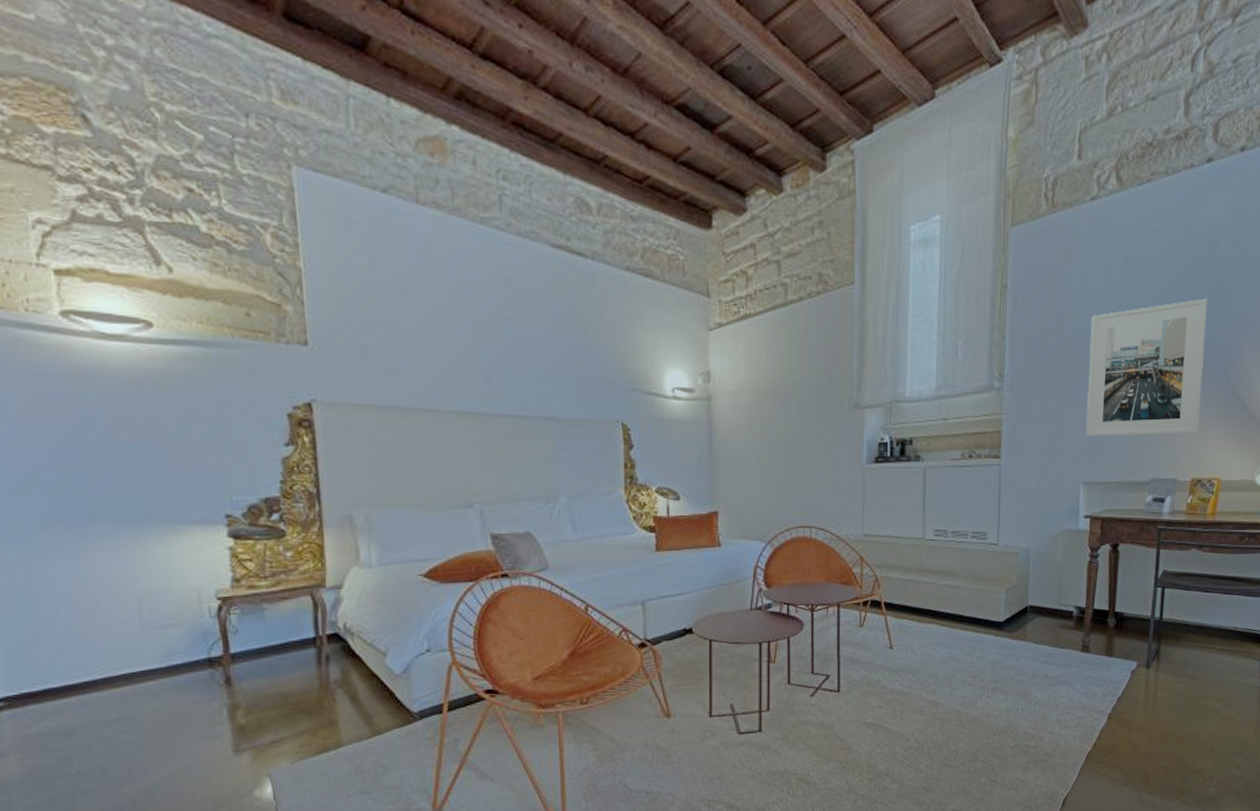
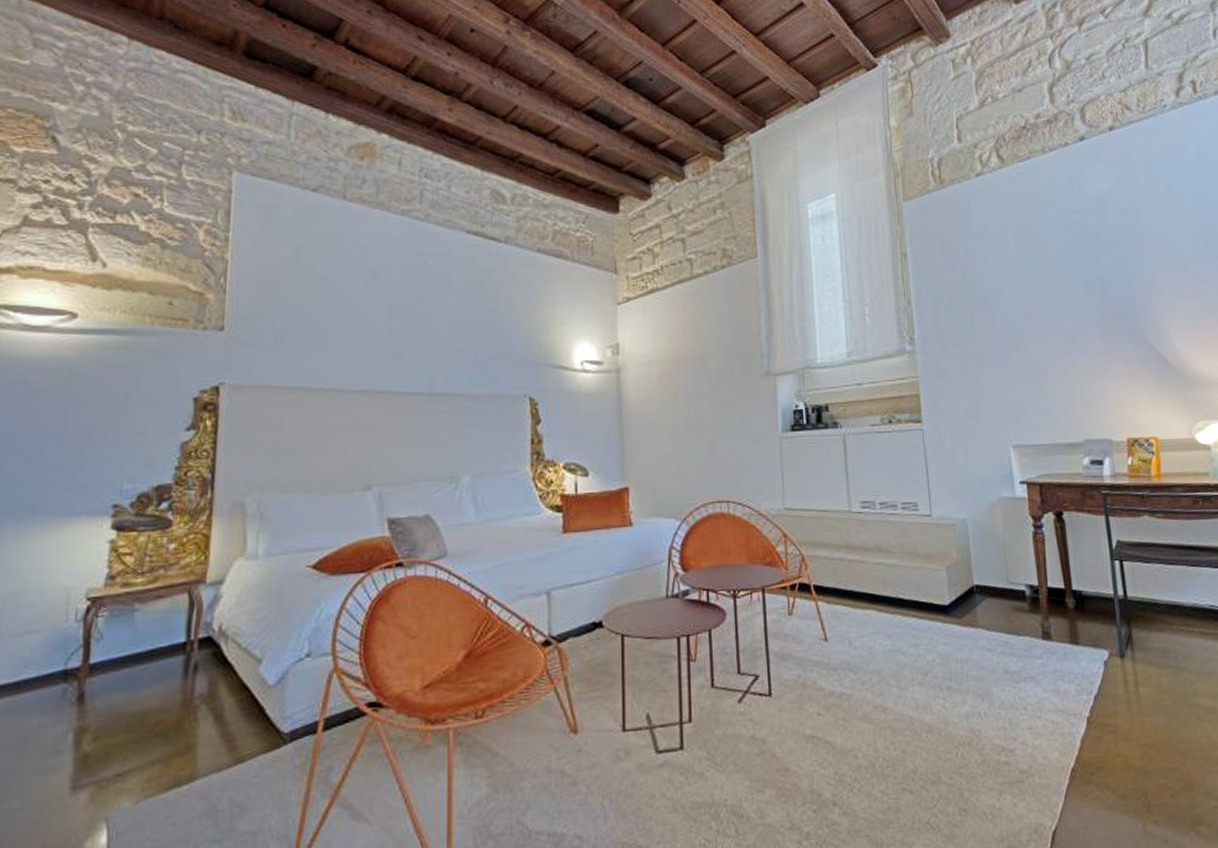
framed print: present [1085,298,1207,437] -> none [994,260,1125,398]

